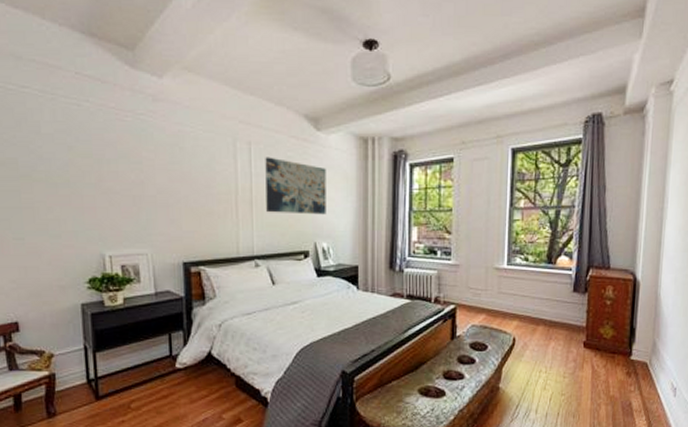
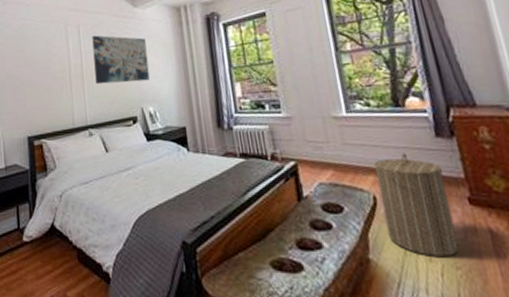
laundry hamper: none [517,304,571,386] -> present [373,153,459,256]

